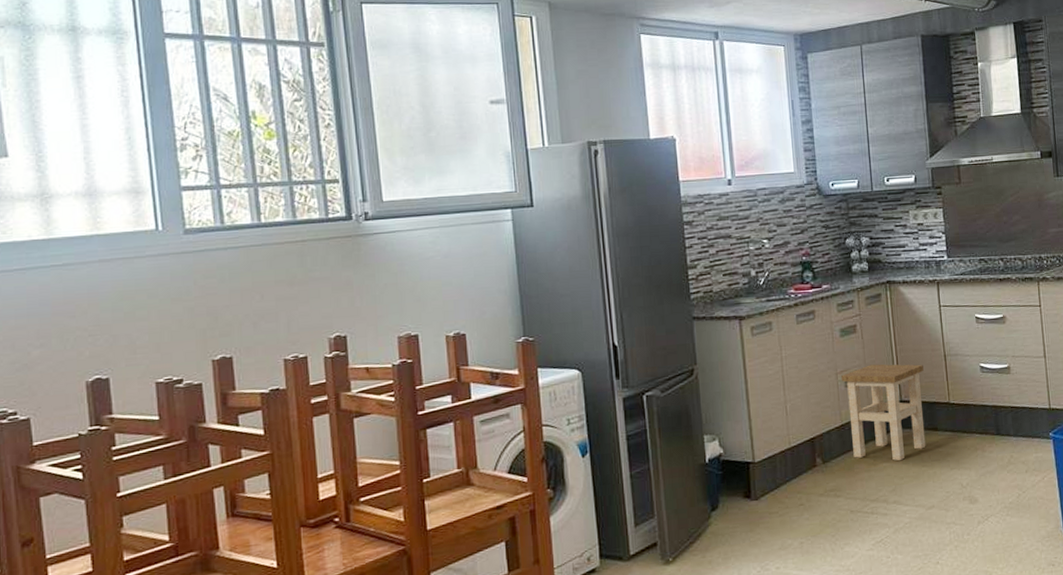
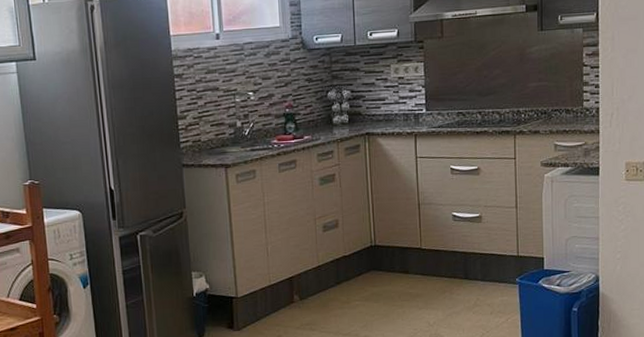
stool: present [841,364,926,461] -> none [320,211,398,300]

